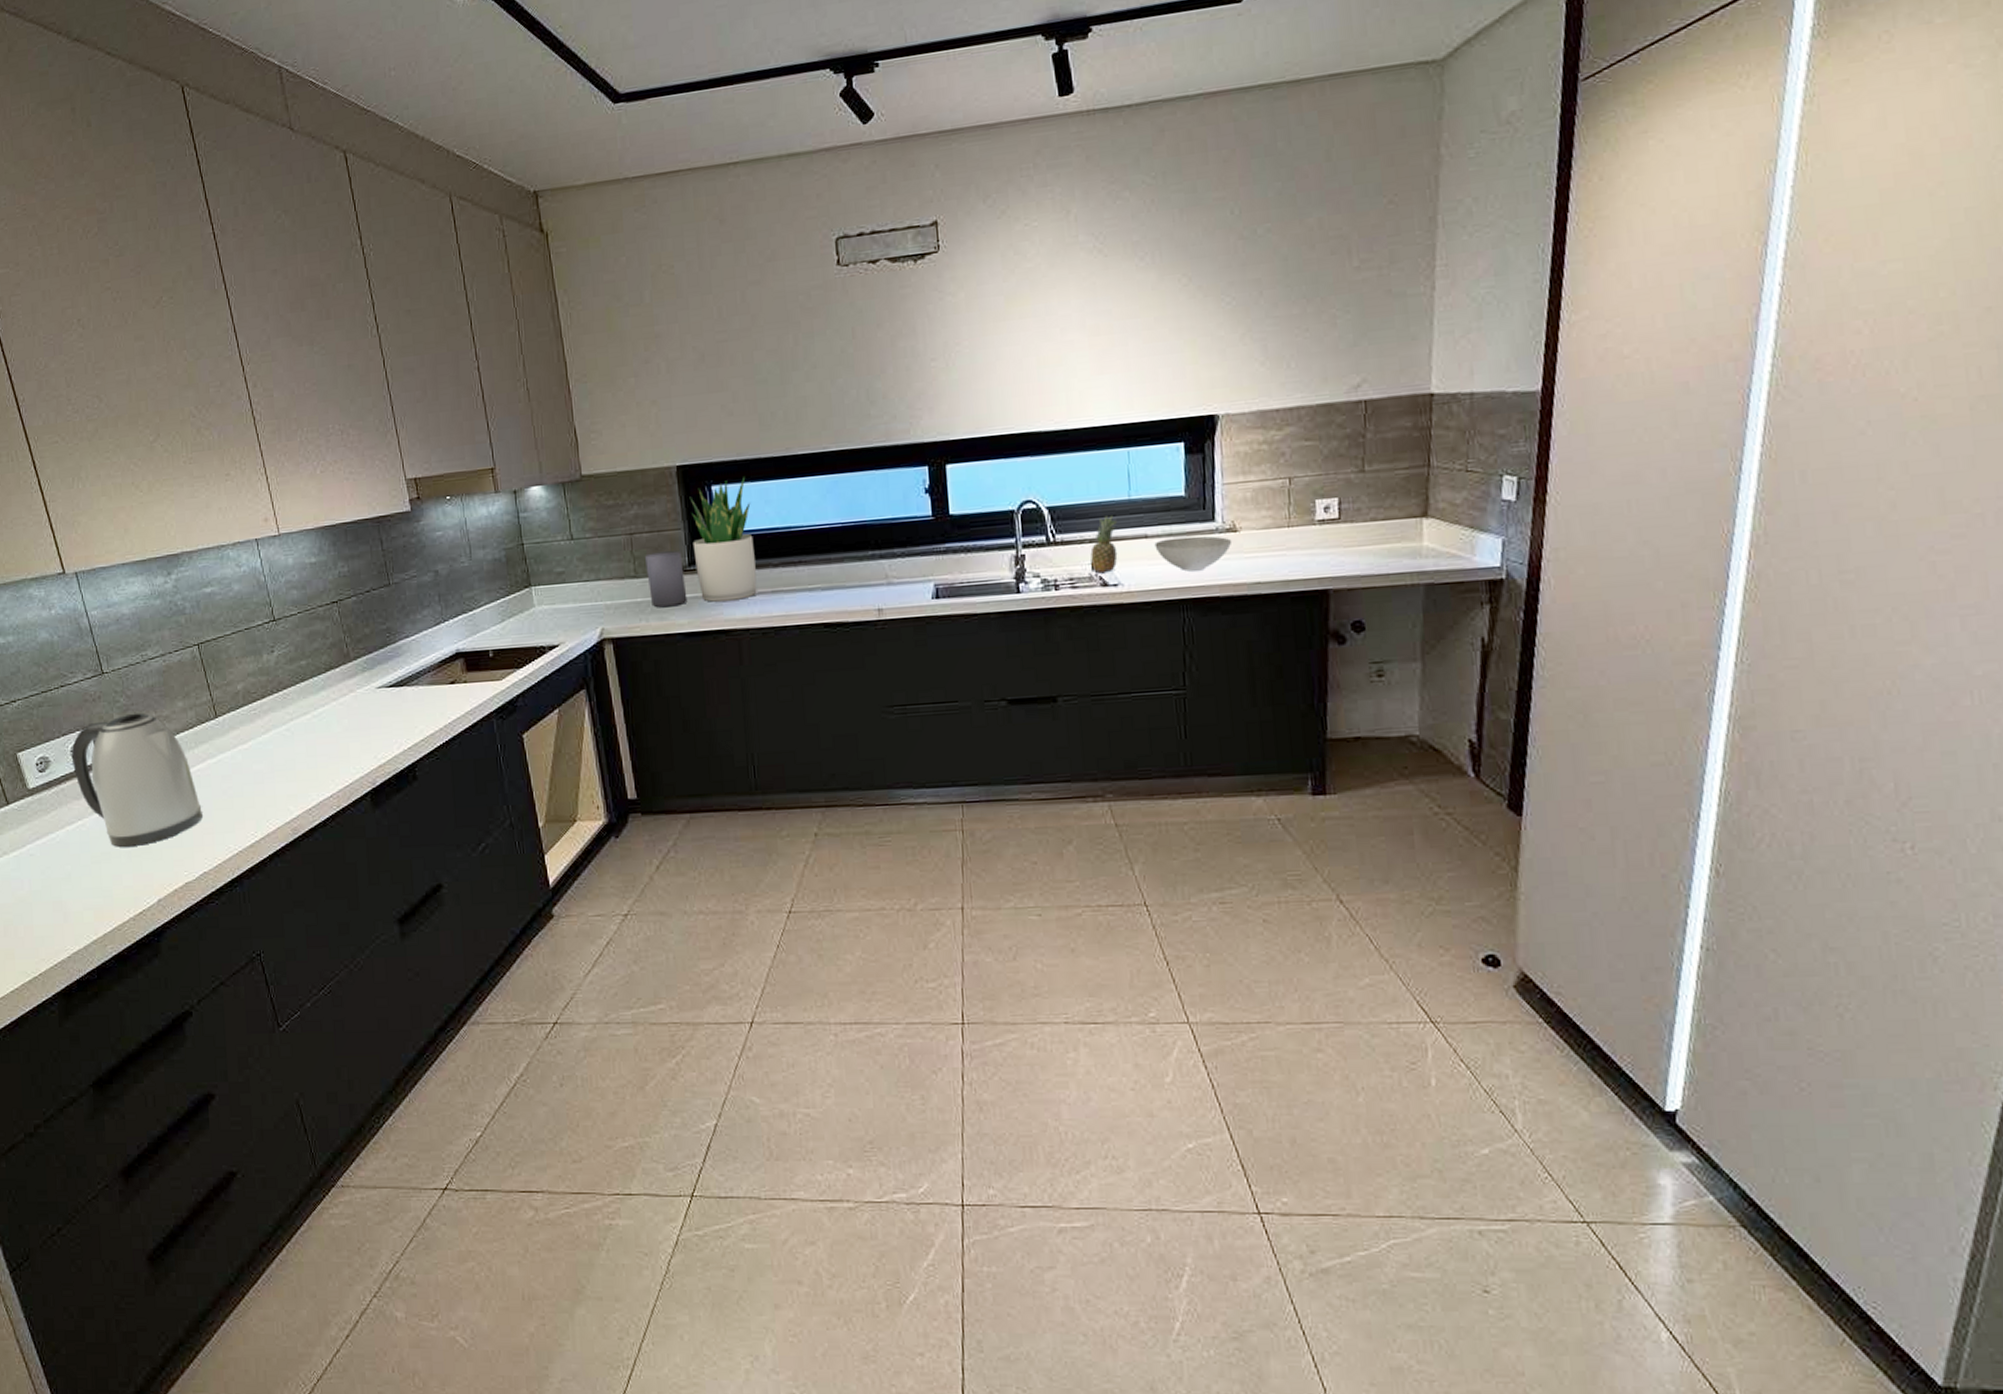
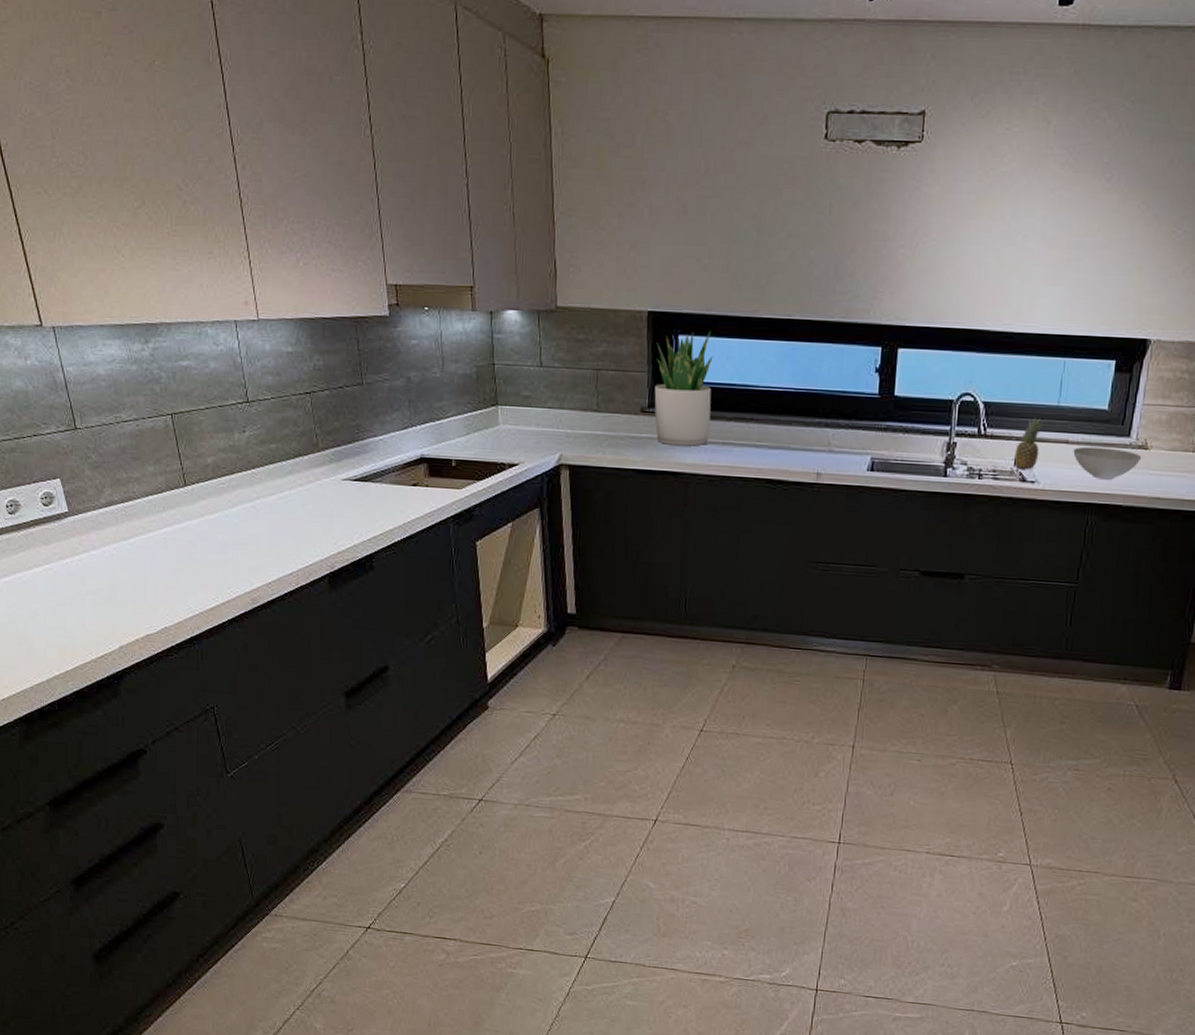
kettle: present [71,713,203,847] -> none [41,471,167,595]
canister: present [645,550,688,608] -> none [608,390,644,444]

